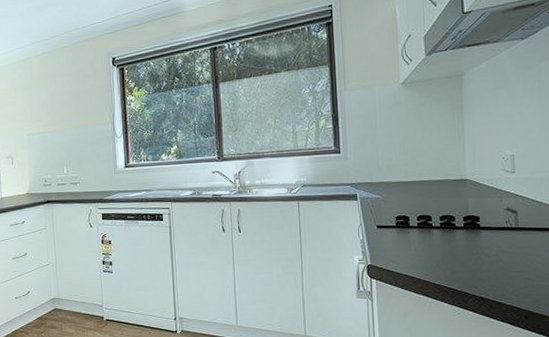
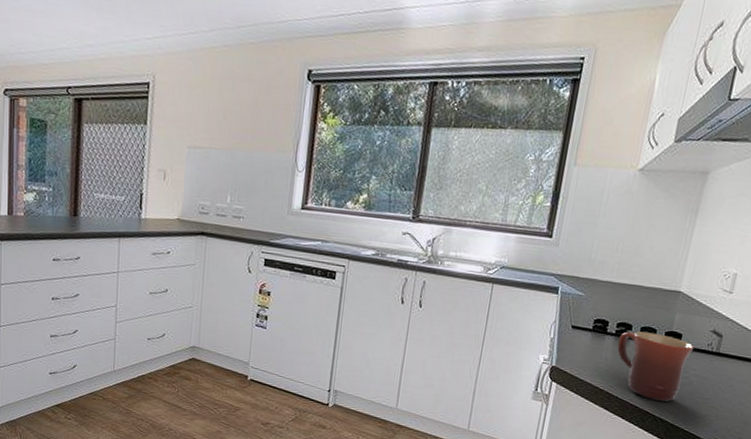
mug: none [422,219,494,282] -> present [617,331,695,402]

